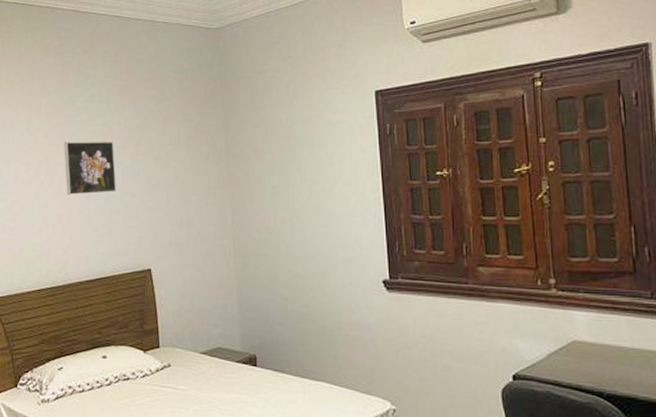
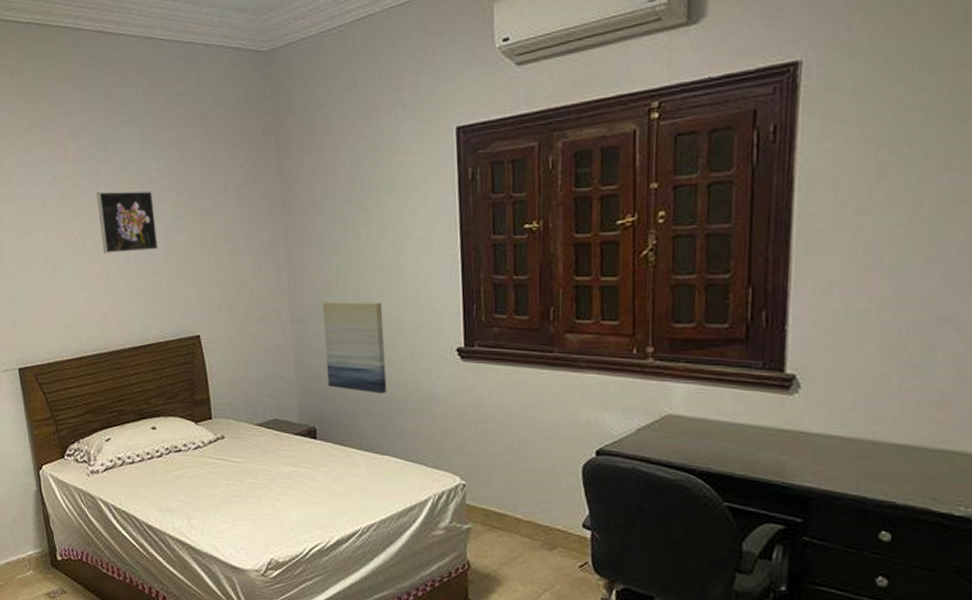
wall art: none [262,238,321,323] -> present [322,301,387,394]

